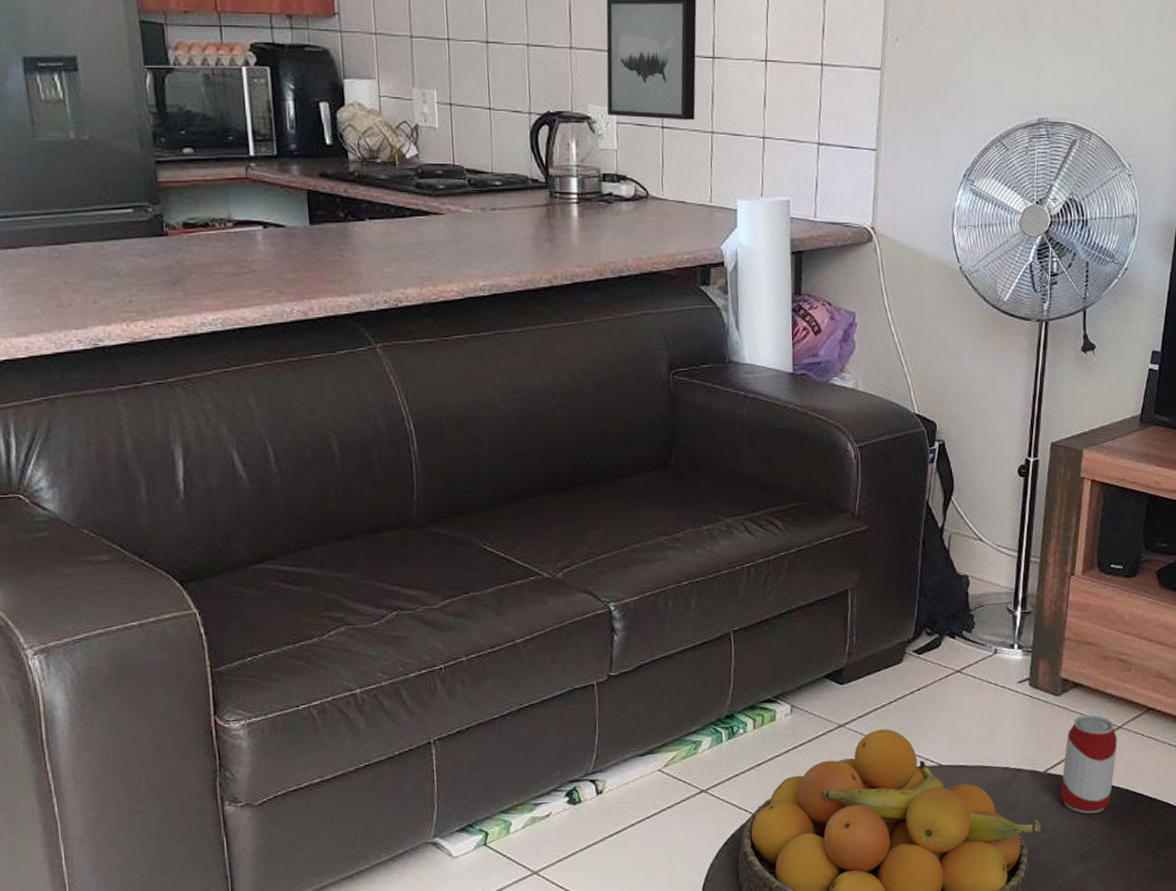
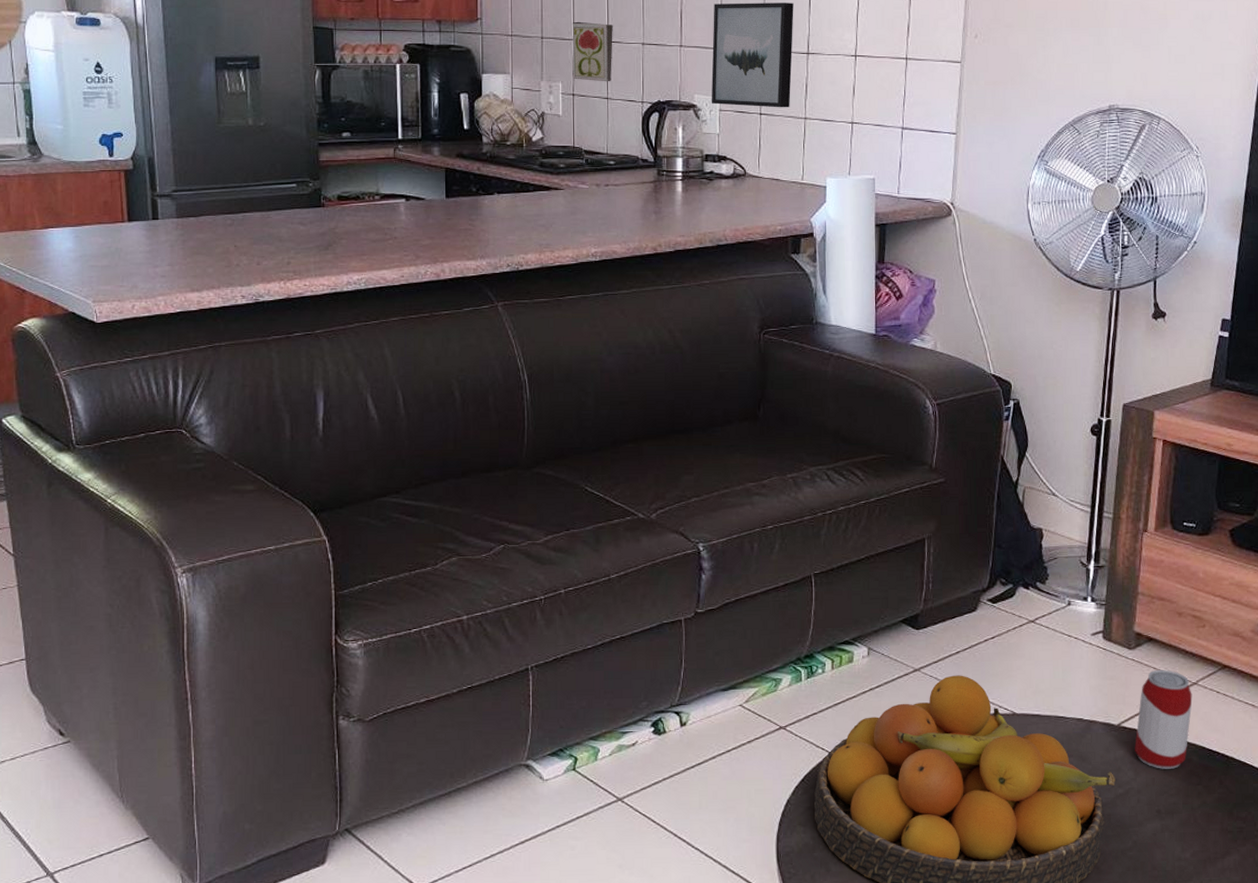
decorative tile: none [445,17,494,90] -> present [572,21,613,82]

